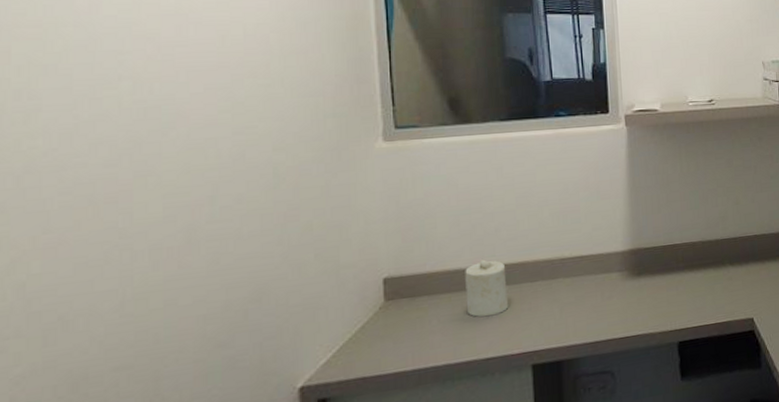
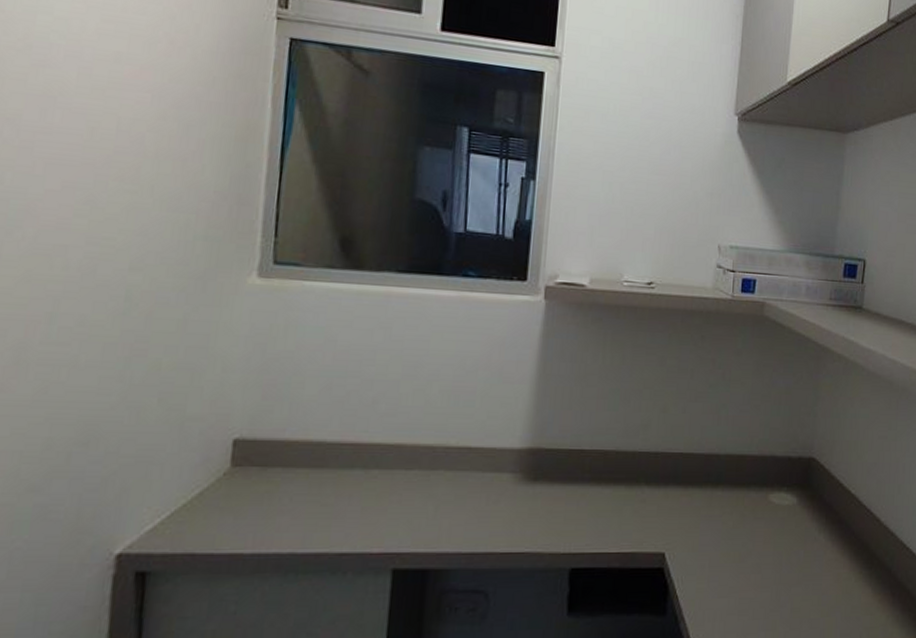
candle: present [465,258,509,318] -> none [325,432,379,503]

